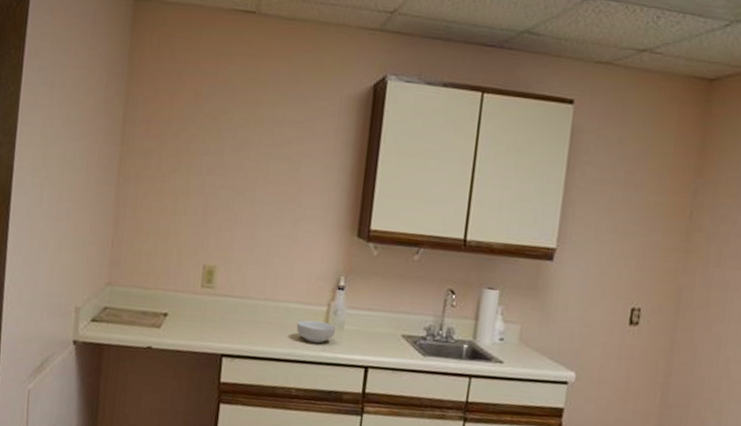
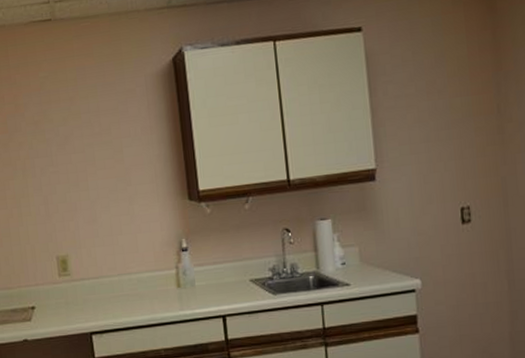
cereal bowl: present [296,320,336,343] -> none [151,283,189,305]

